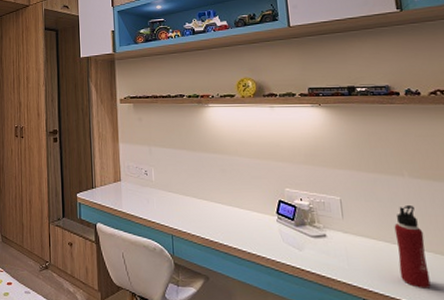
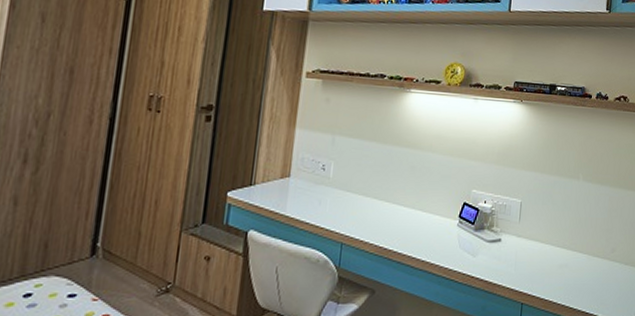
water bottle: present [394,204,431,289] -> none [557,207,584,289]

